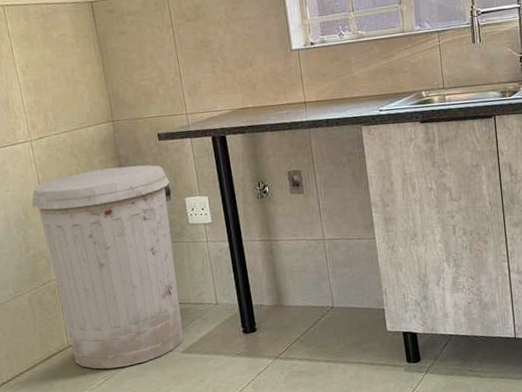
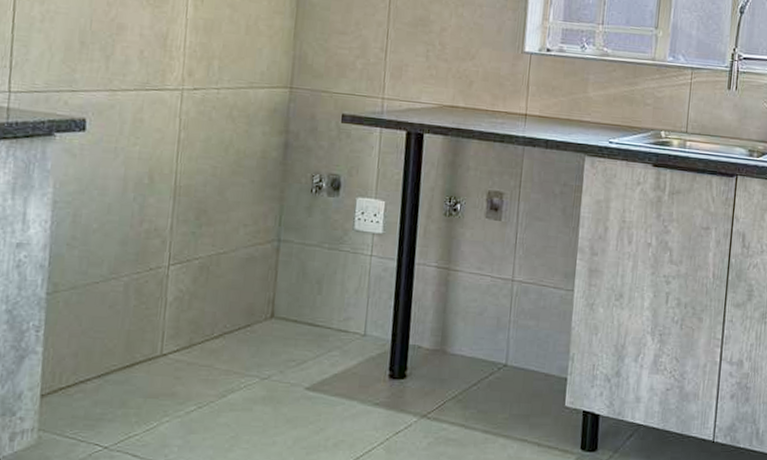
trash can: present [32,164,184,369] -> none [162,141,343,395]

